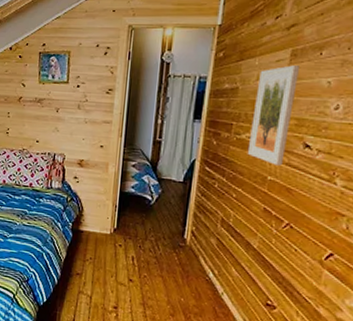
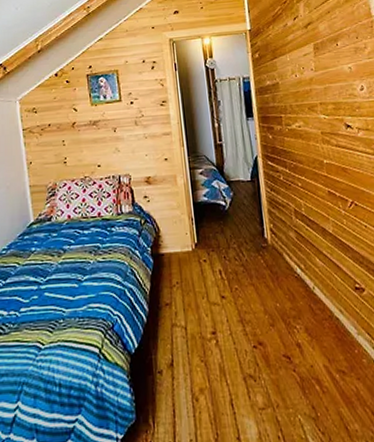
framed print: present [247,65,299,166] -> none [293,57,333,149]

